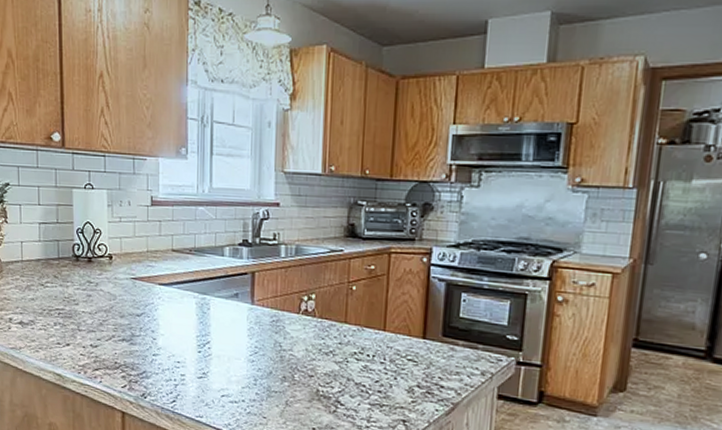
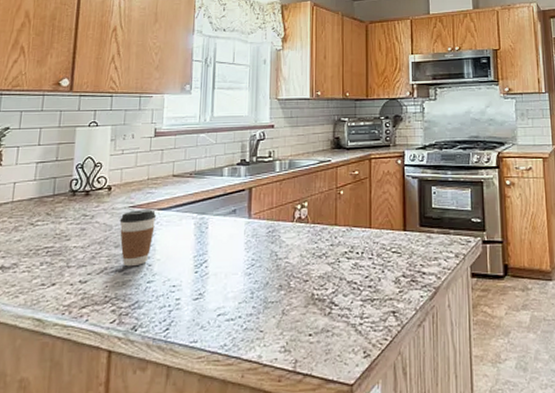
coffee cup: none [123,282,158,339] -> present [119,210,157,267]

